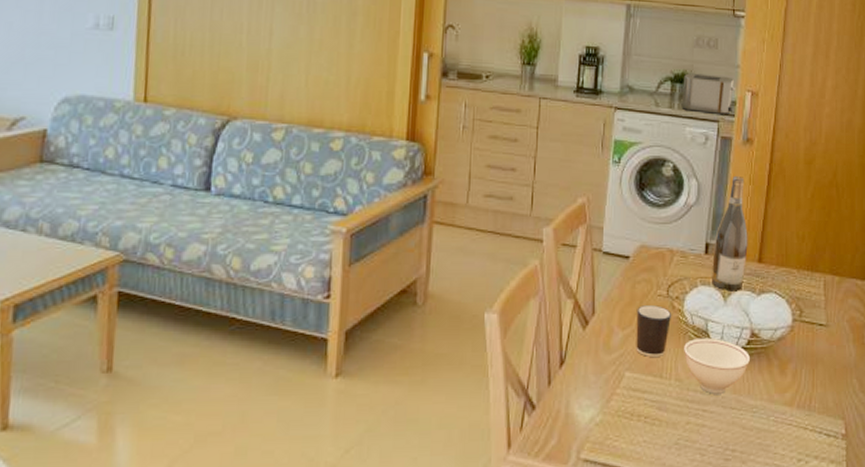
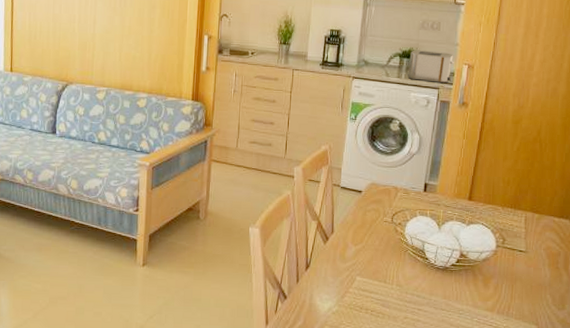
mug: present [636,305,672,358] -> none [365,228,395,268]
bowl: present [684,337,751,394] -> none [404,255,460,298]
wine bottle: present [711,175,748,292] -> none [428,131,461,222]

